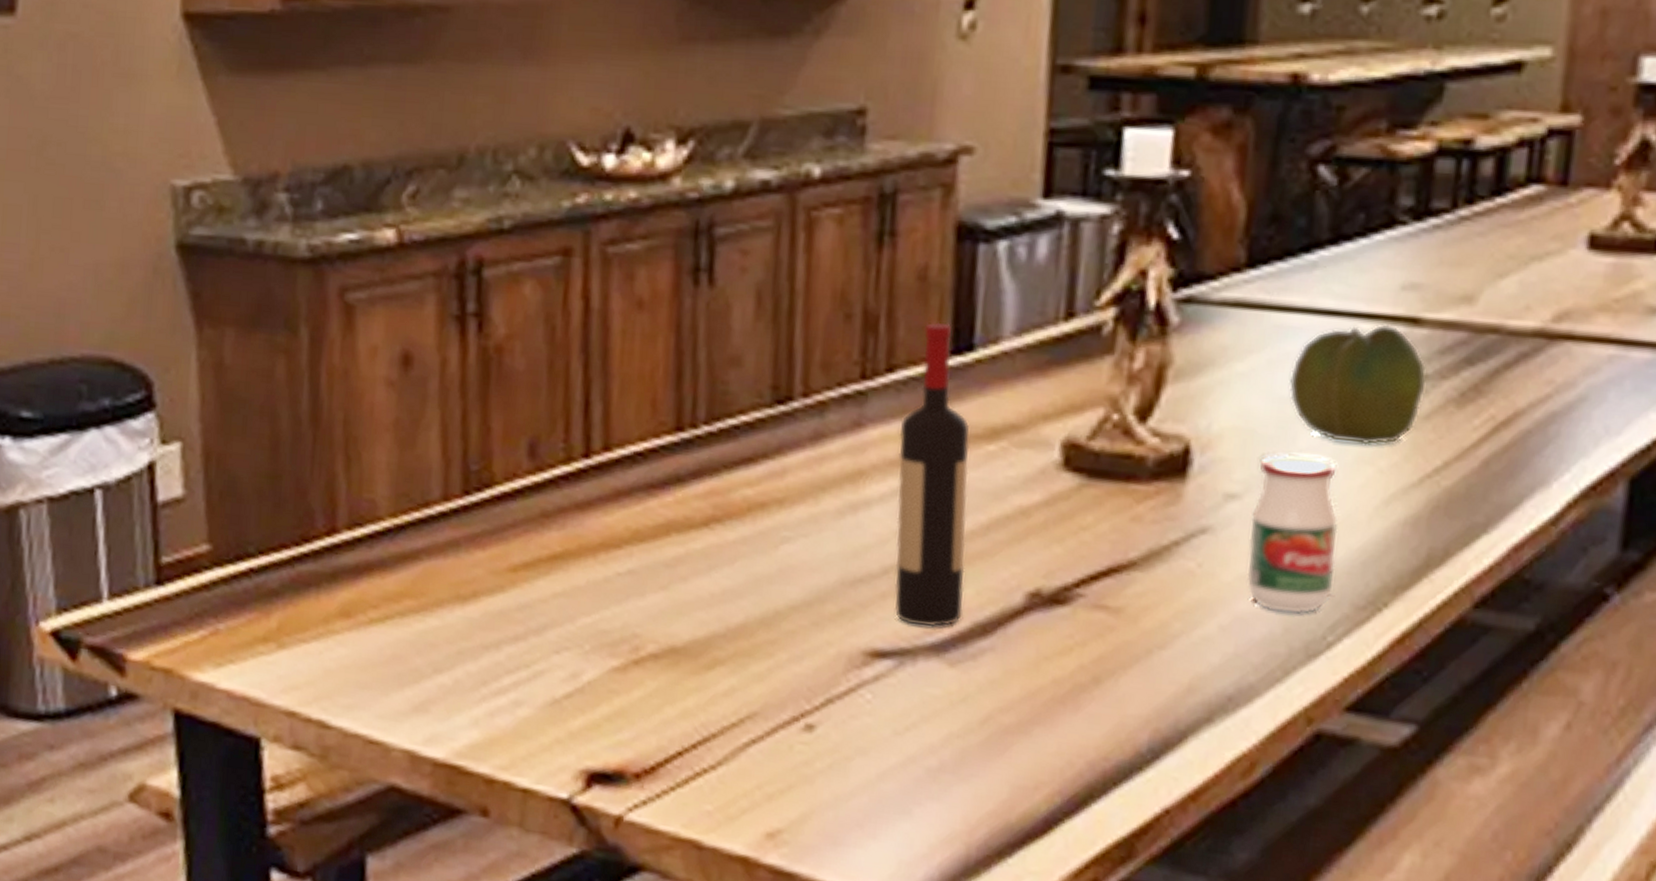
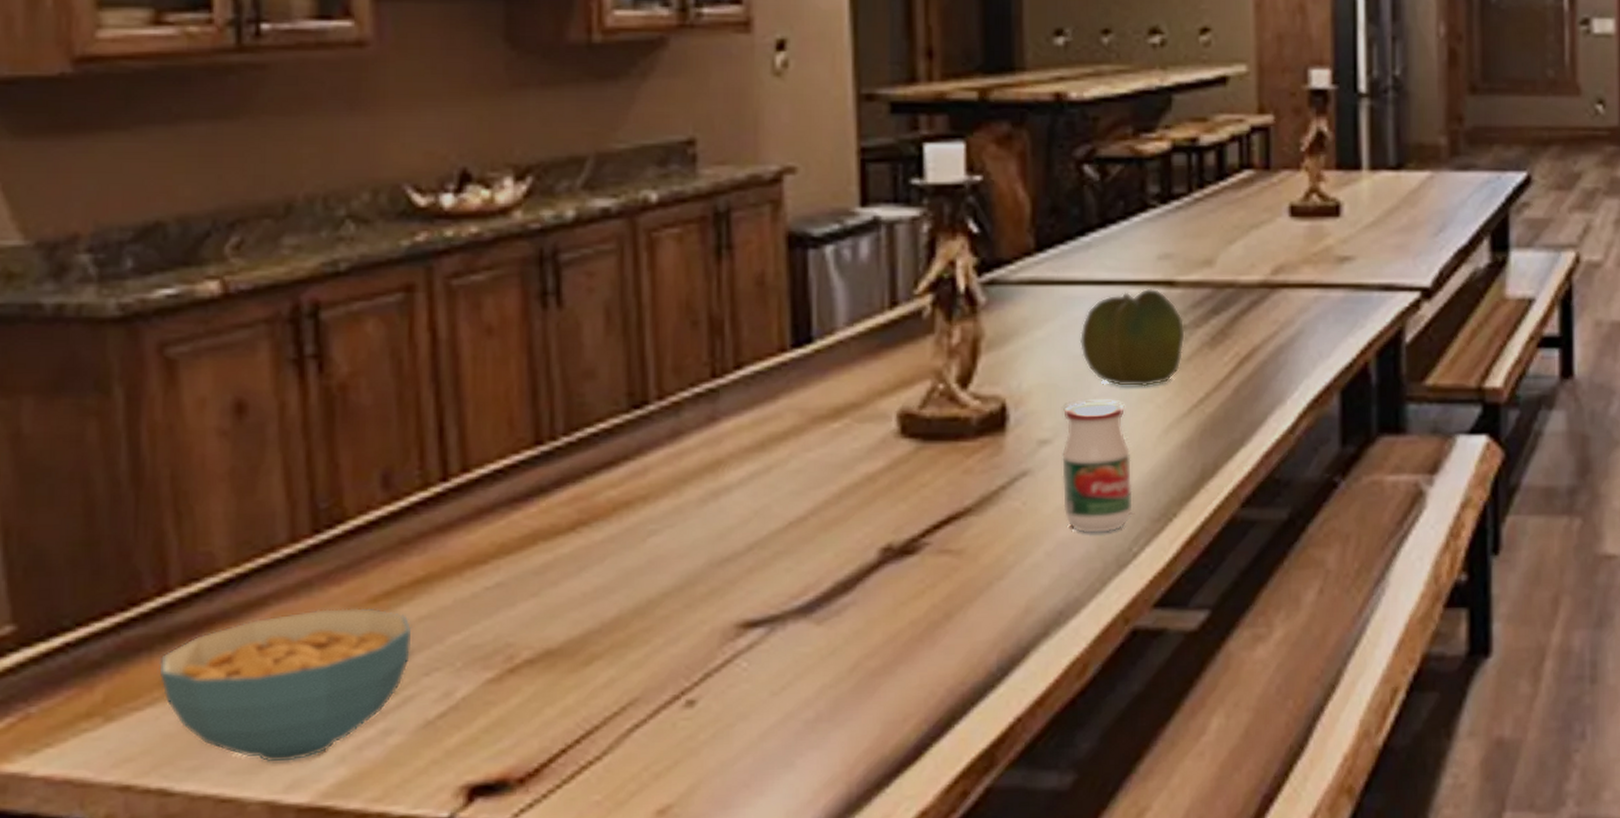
cereal bowl: none [324,570,547,716] -> present [159,608,412,763]
wine bottle: present [895,322,970,628] -> none [751,320,824,593]

